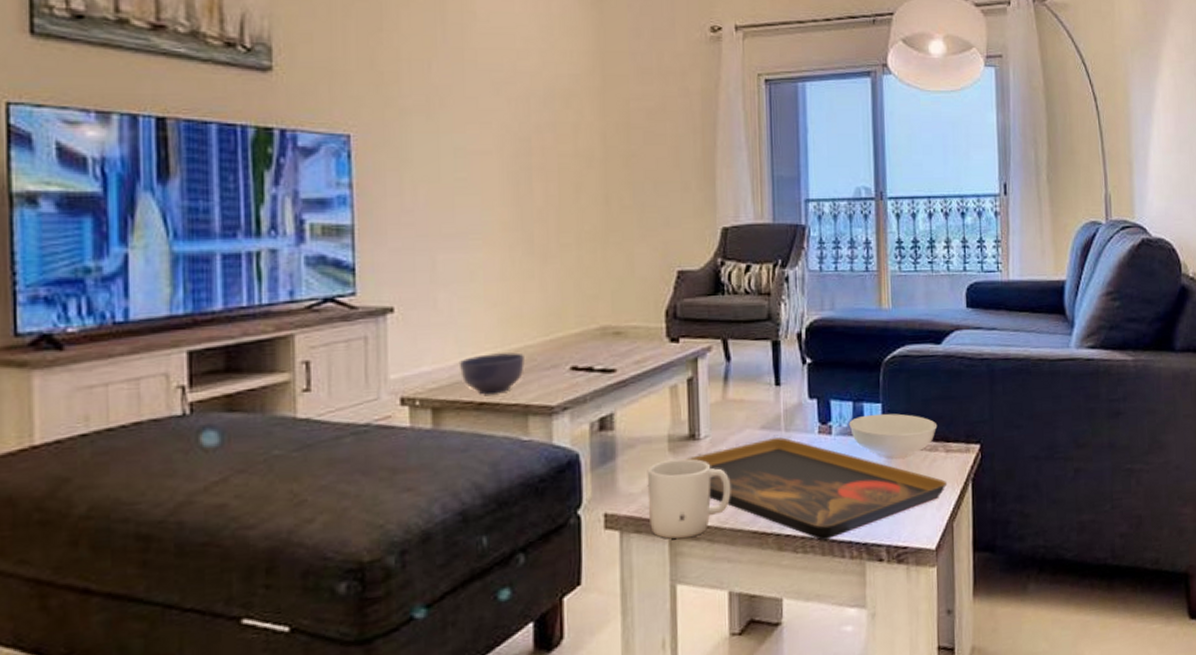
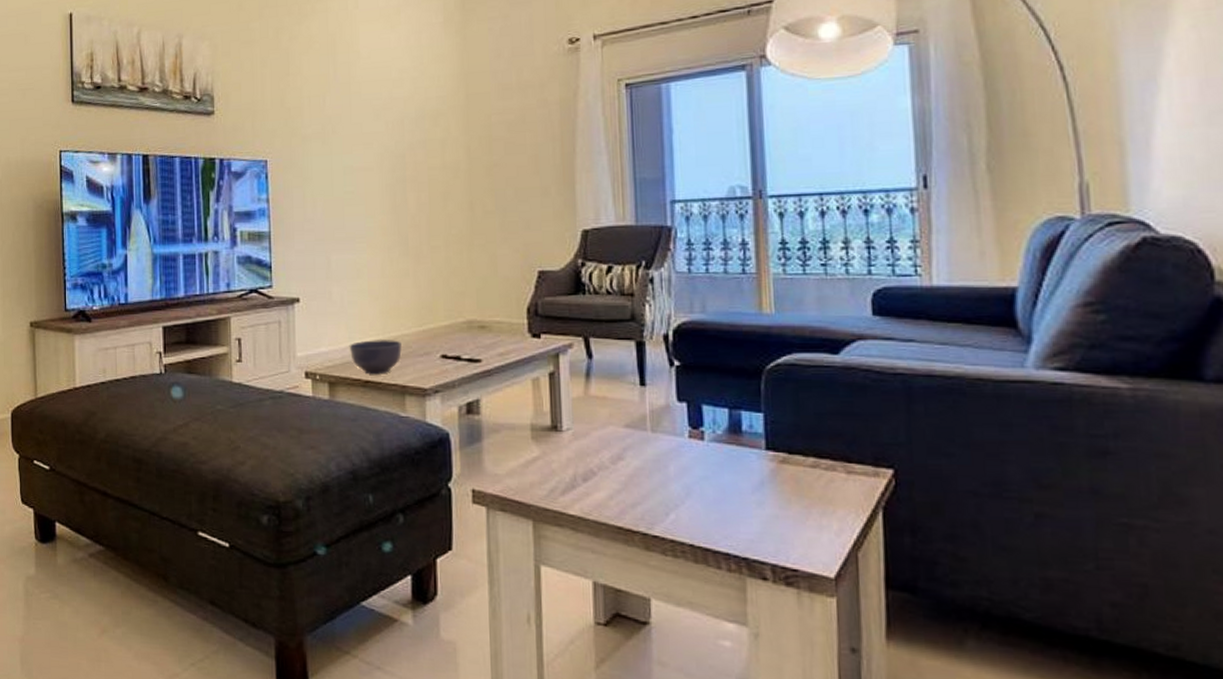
mug: present [647,458,731,539] -> none [511,447,595,524]
decorative tray: present [687,437,948,540] -> none [550,437,850,547]
bowl: present [849,413,938,459] -> none [724,423,836,474]

